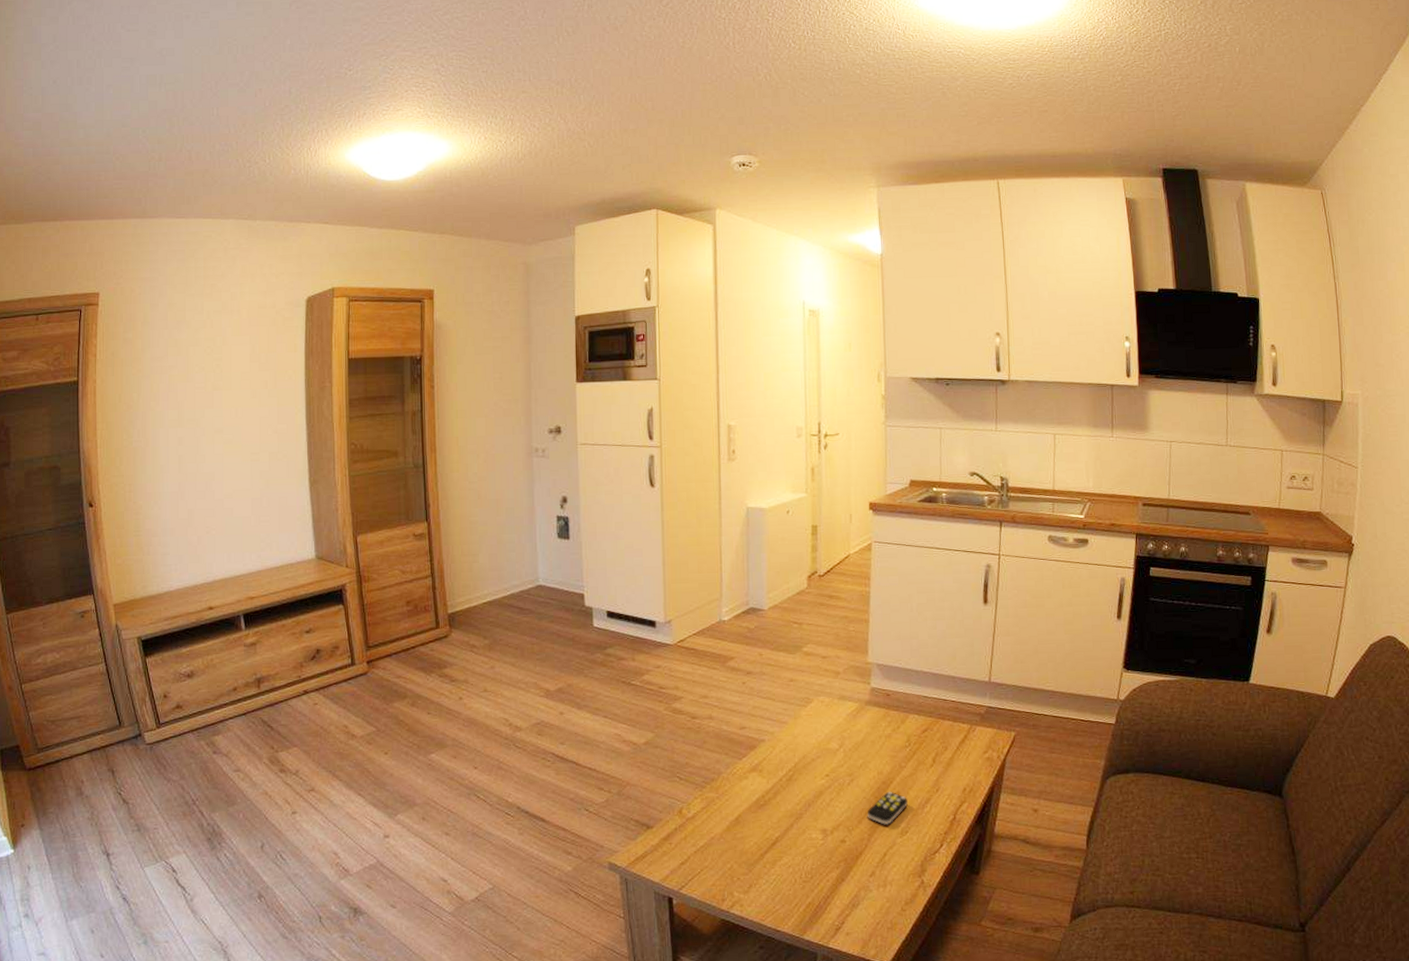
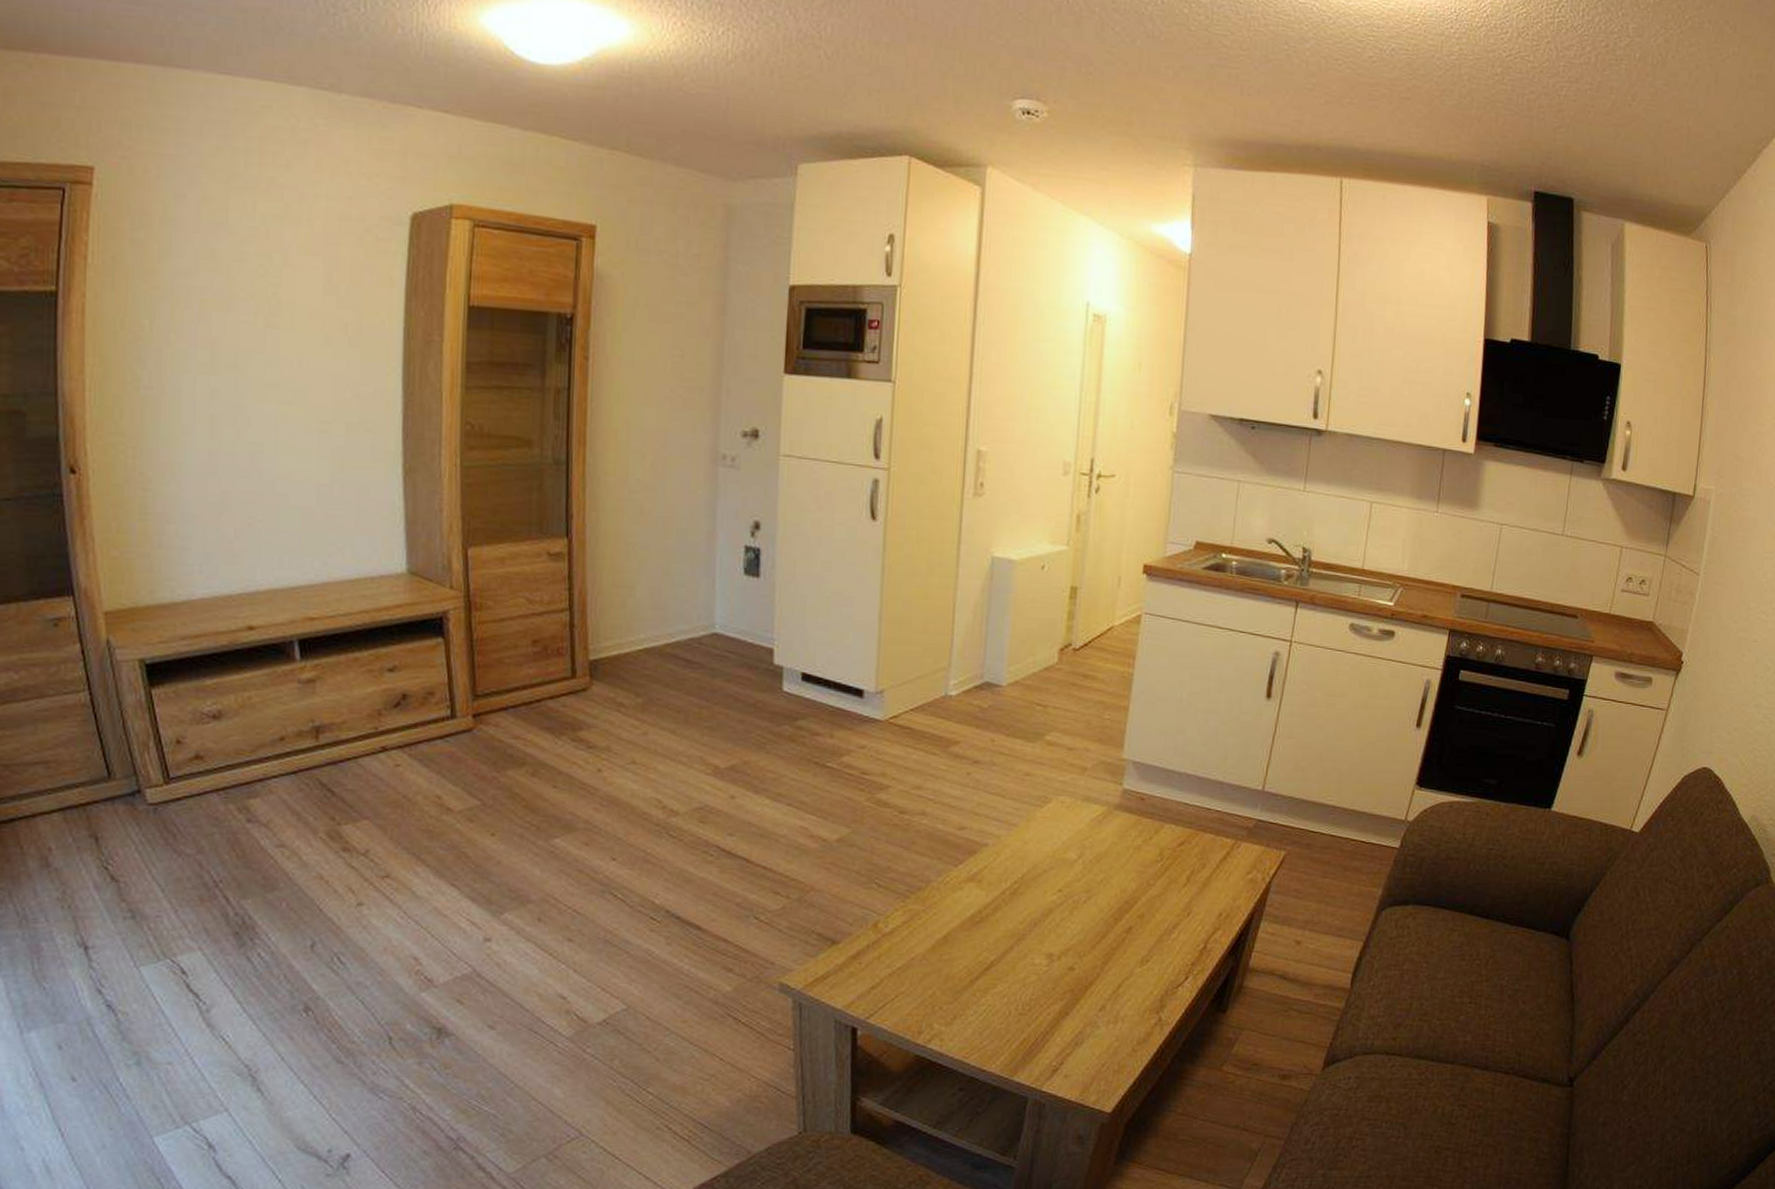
remote control: present [867,791,908,825] -> none [1102,912,1152,952]

